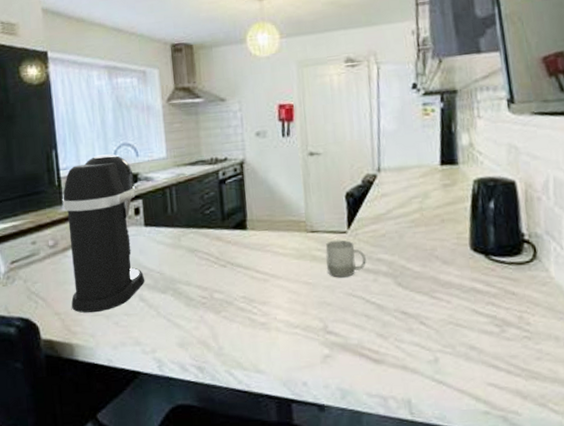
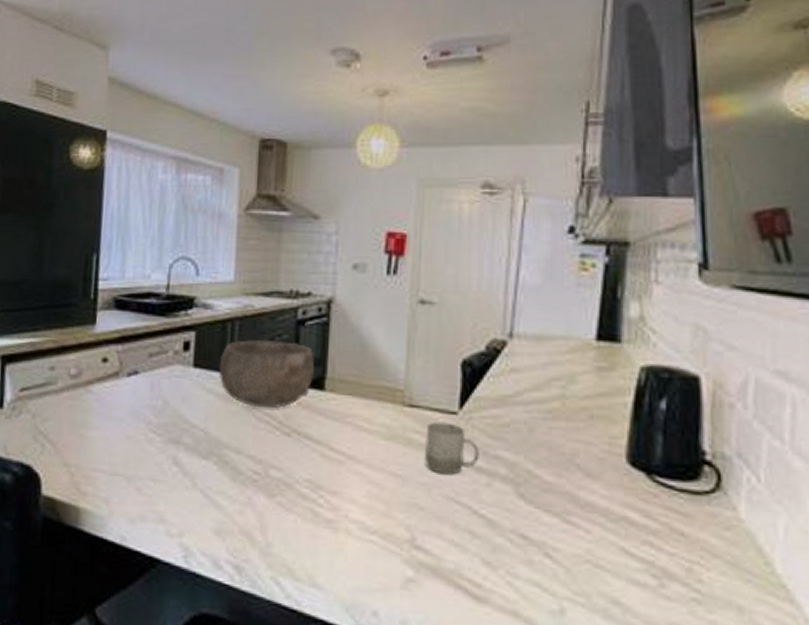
coffee maker: present [62,154,144,313] -> none [86,267,189,471]
bowl: none [164,197,239,250] -> present [219,340,315,409]

